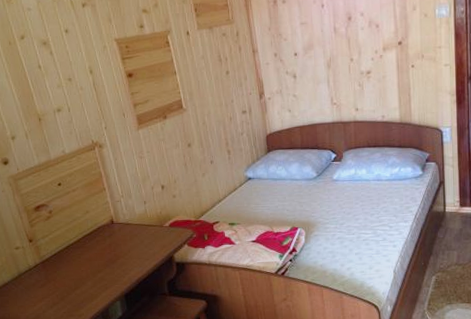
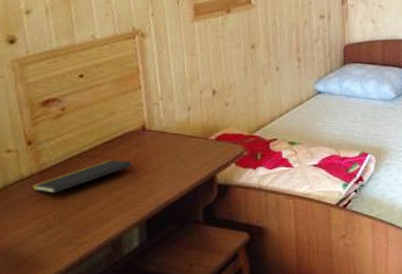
notepad: none [38,249,111,279] -> present [32,160,135,194]

